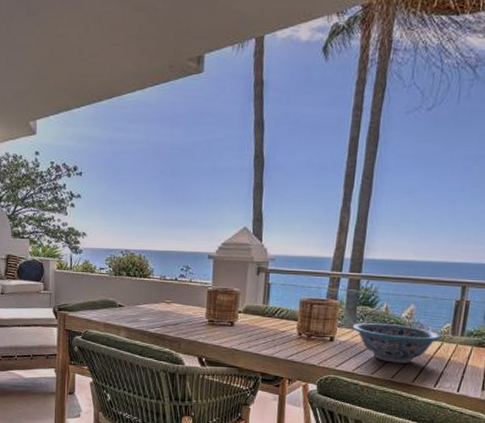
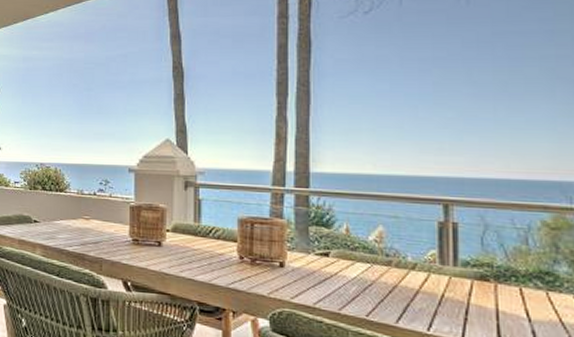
decorative bowl: present [352,323,442,364] -> none [305,246,427,299]

